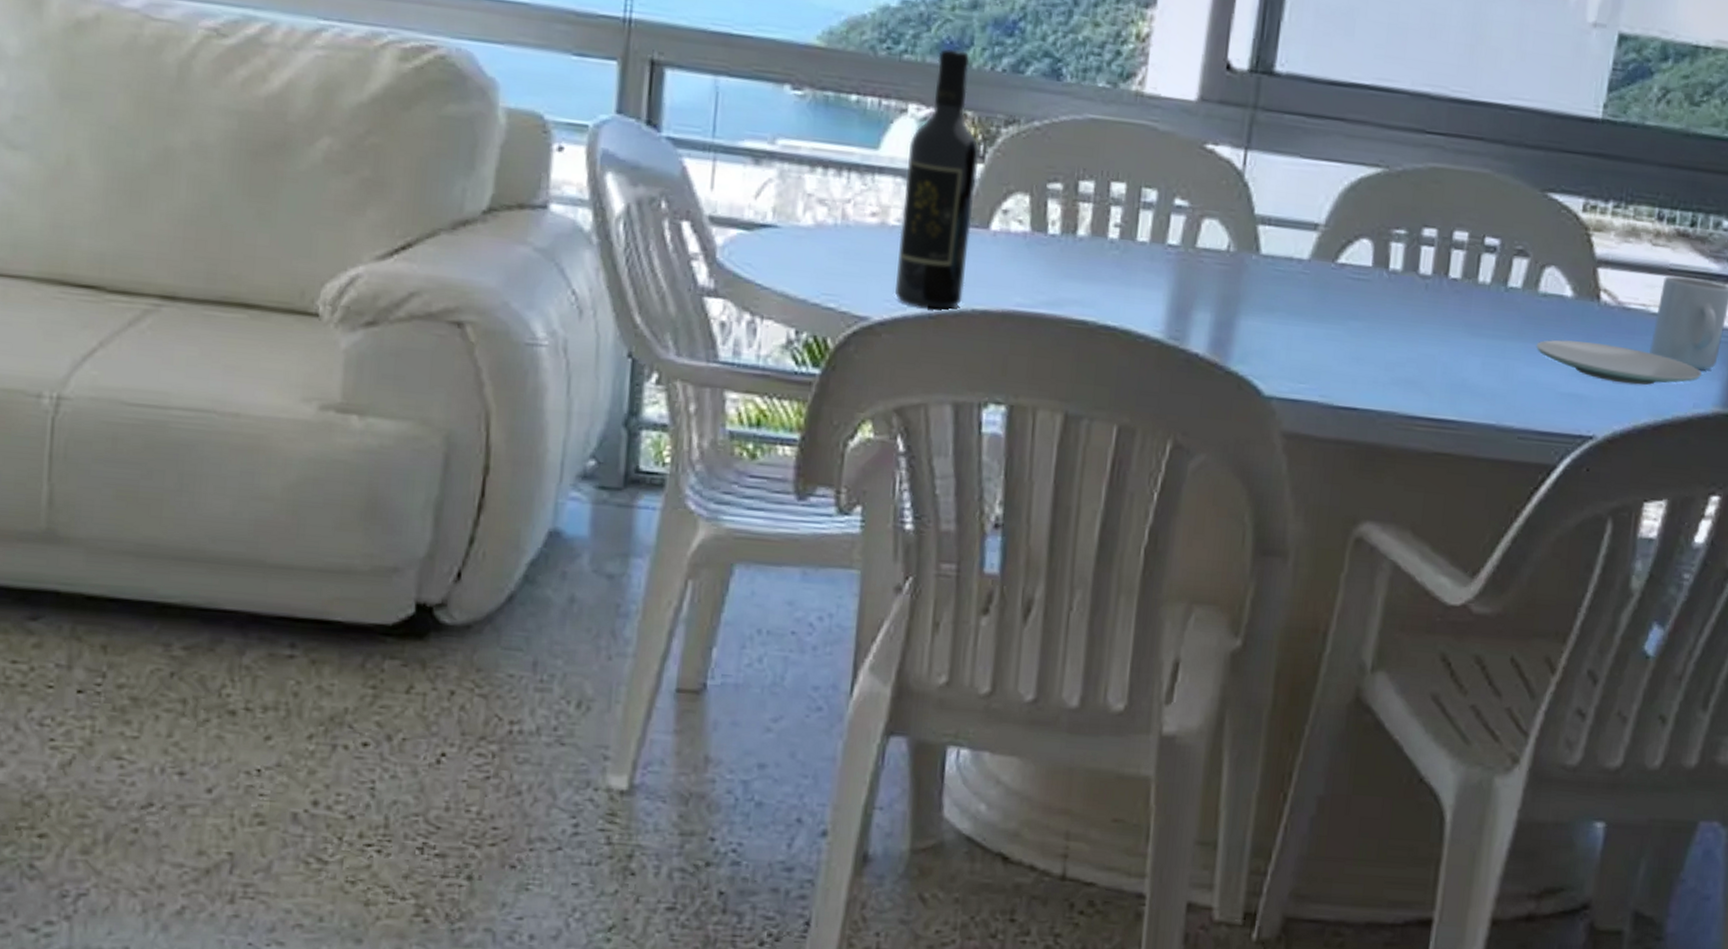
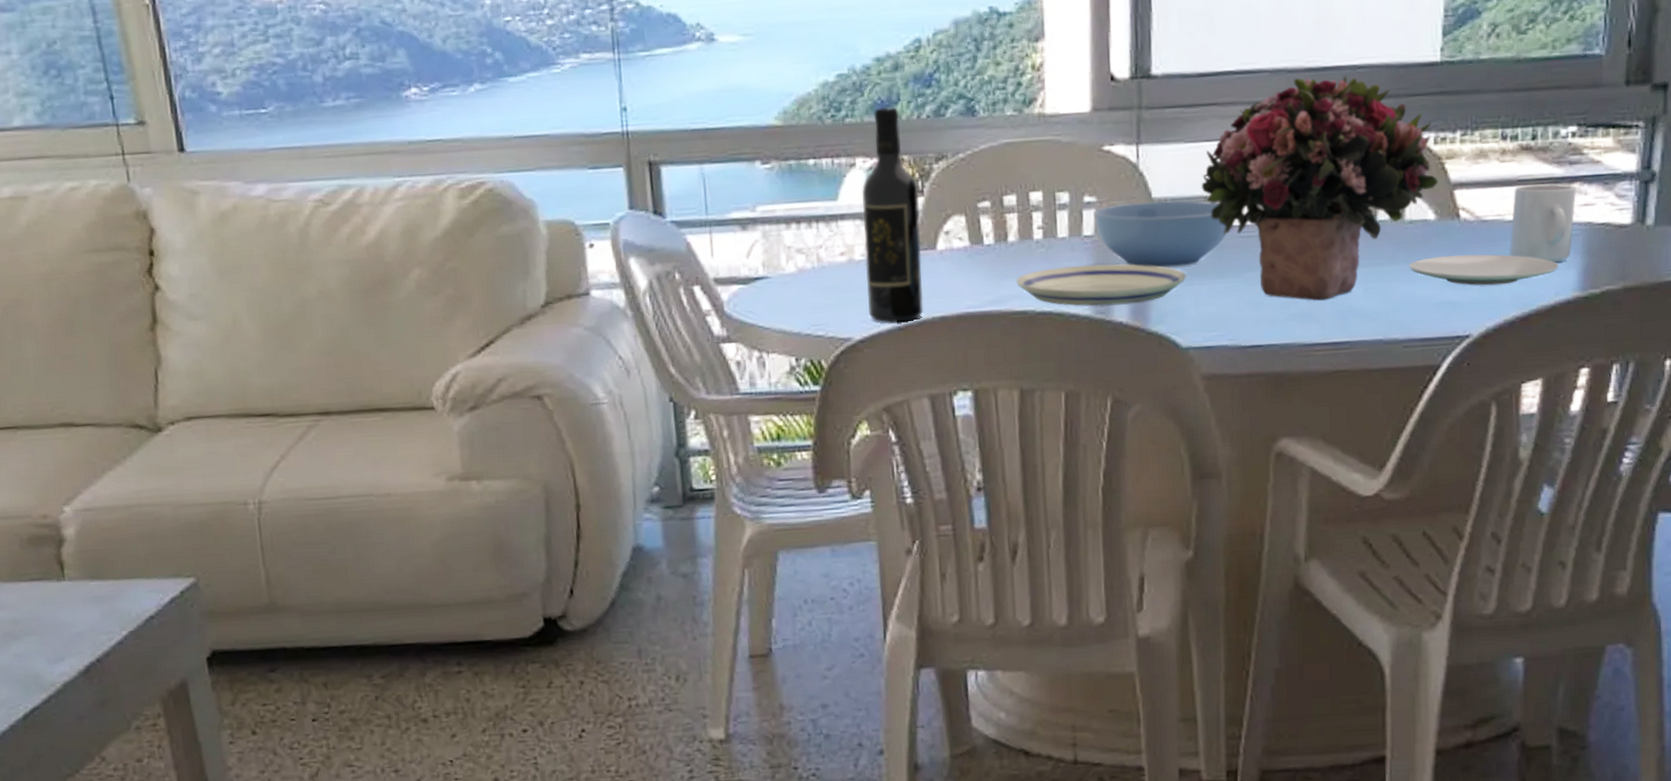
plate: none [1079,275,1281,335] -> present [1015,264,1186,306]
bowl: none [1183,214,1335,300] -> present [1093,200,1227,267]
bouquet: none [1313,107,1584,368] -> present [1201,76,1438,301]

